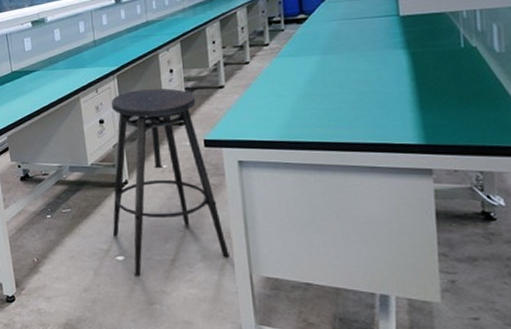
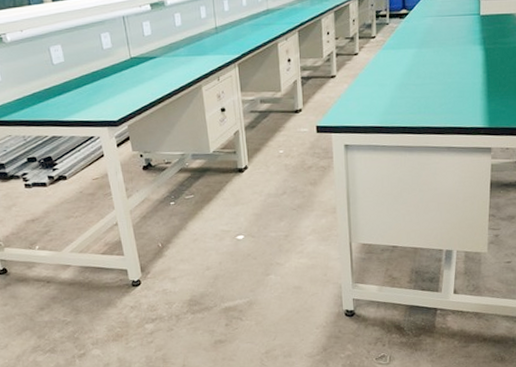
stool: present [111,88,230,277] -> none [232,77,334,252]

